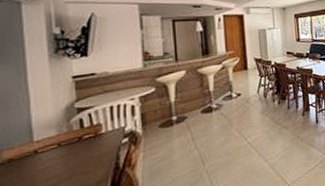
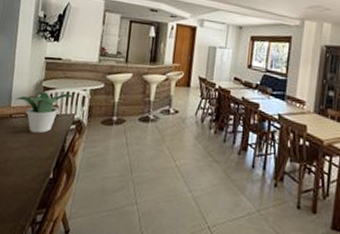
potted plant: none [38,107,121,162] -> present [15,92,75,134]

